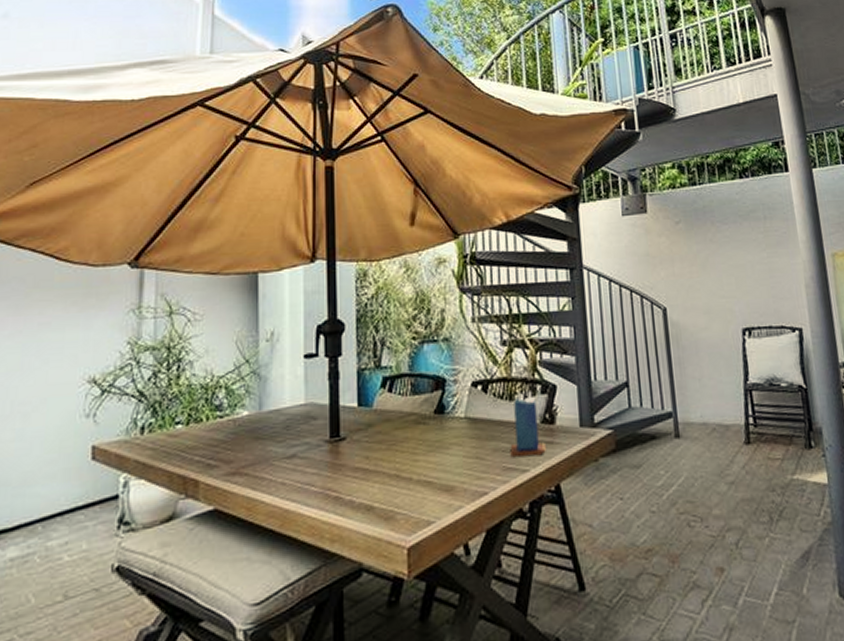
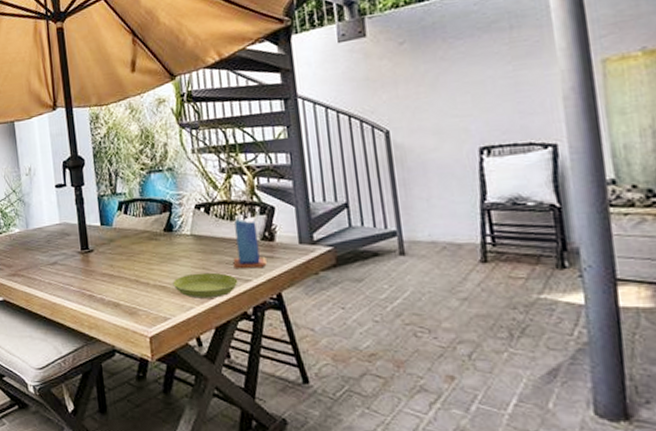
saucer: none [440,462,515,495] -> present [172,272,238,299]

